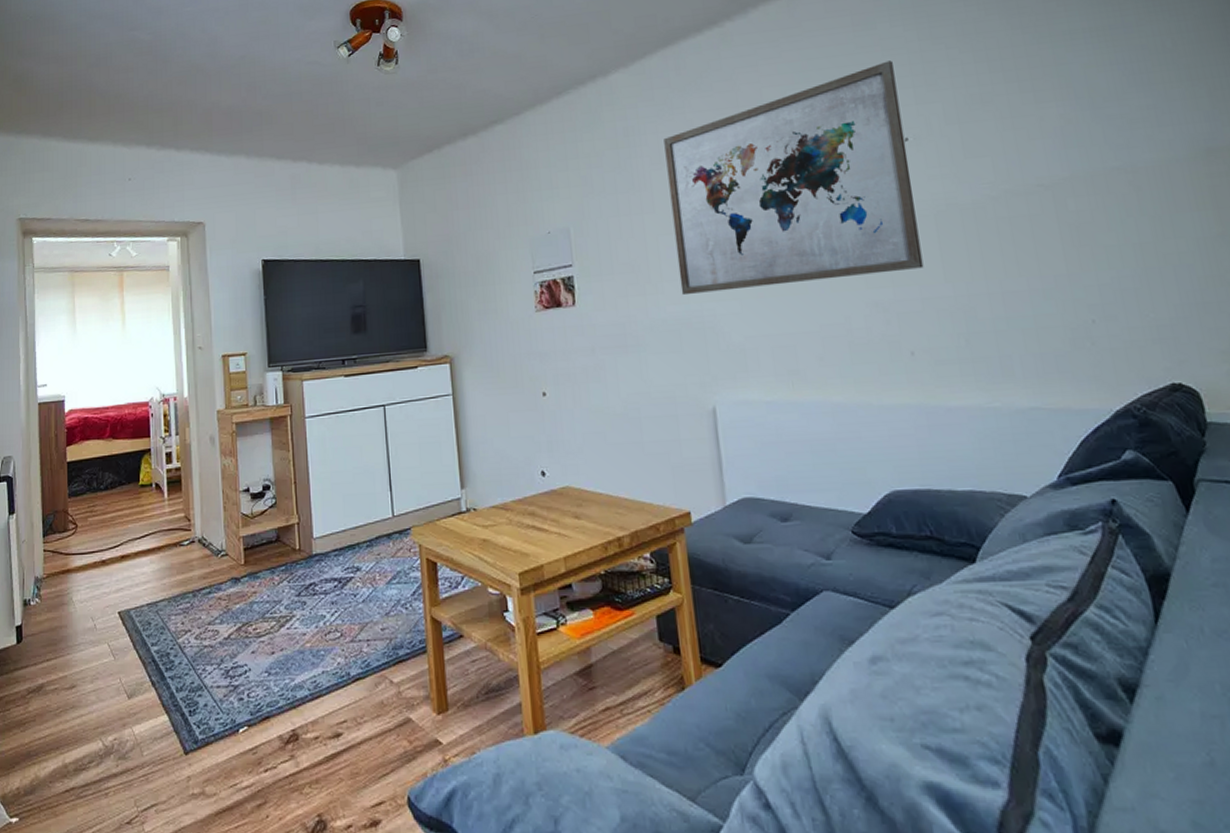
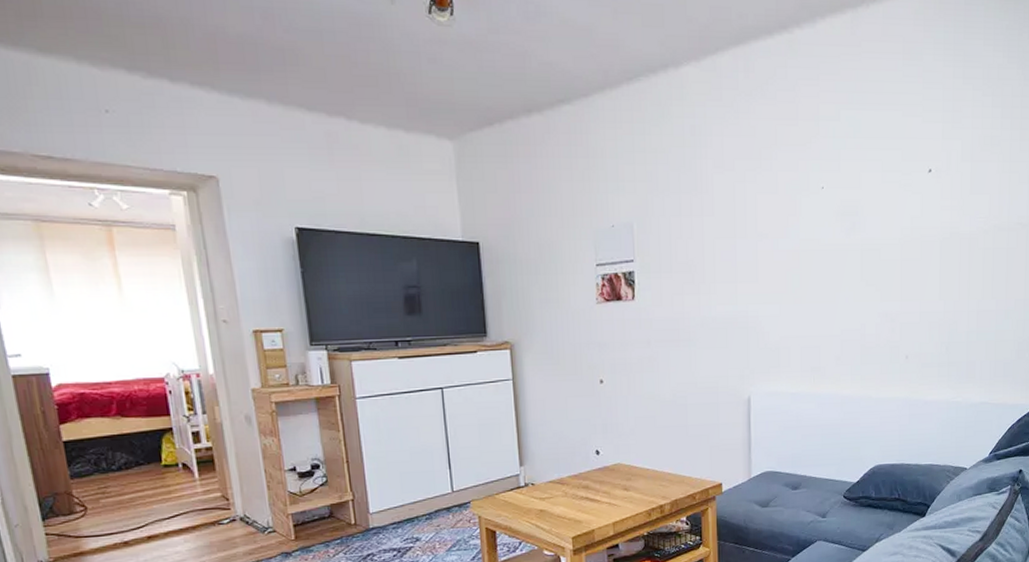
wall art: present [664,60,924,296] -> none [728,94,930,297]

